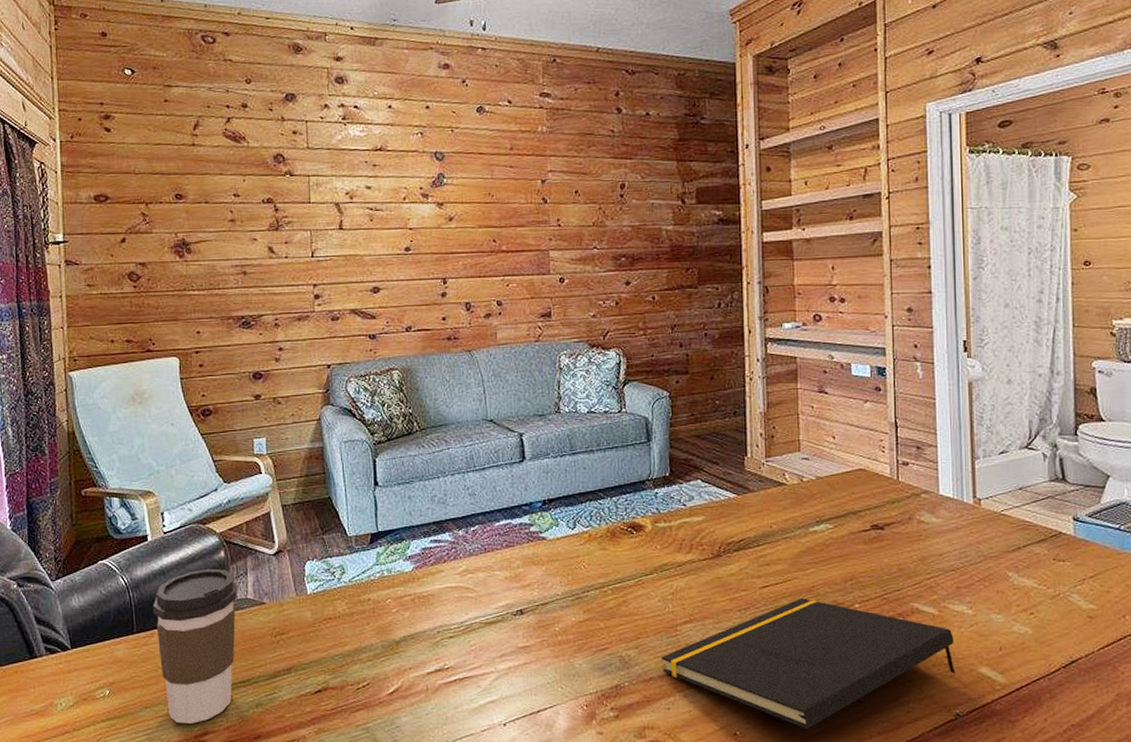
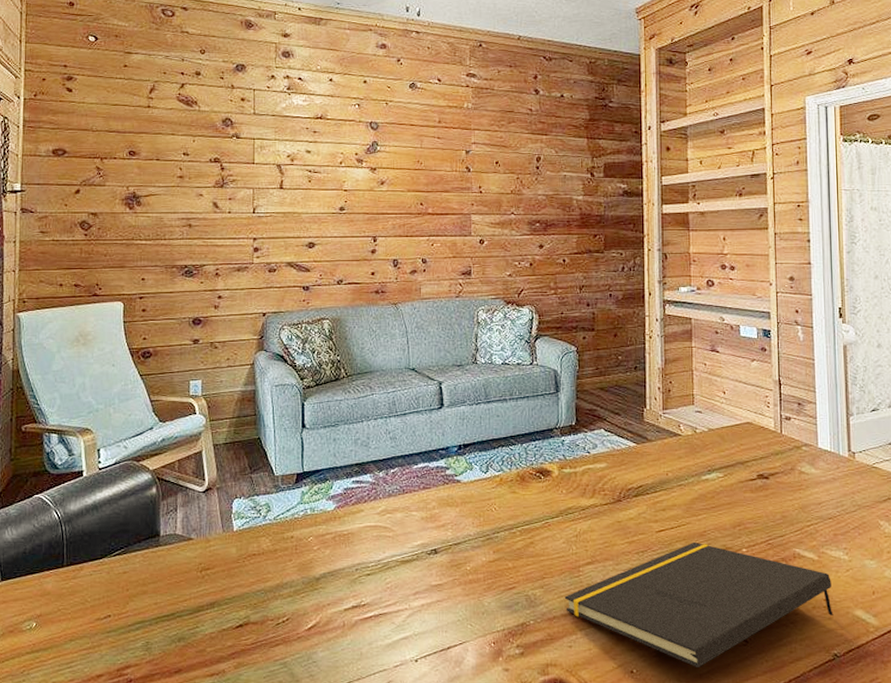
coffee cup: present [153,568,238,724] -> none [84,504,167,657]

